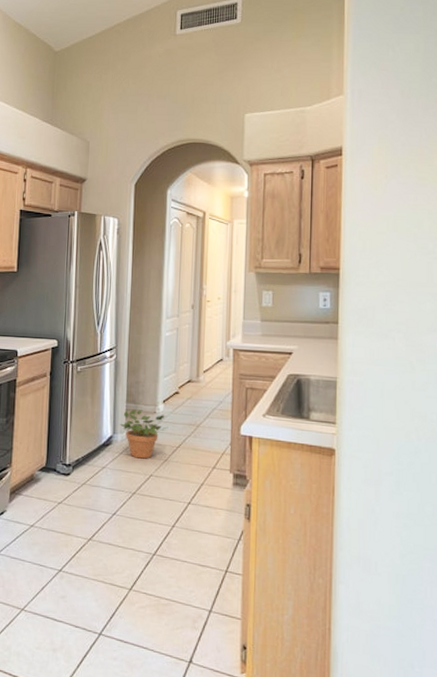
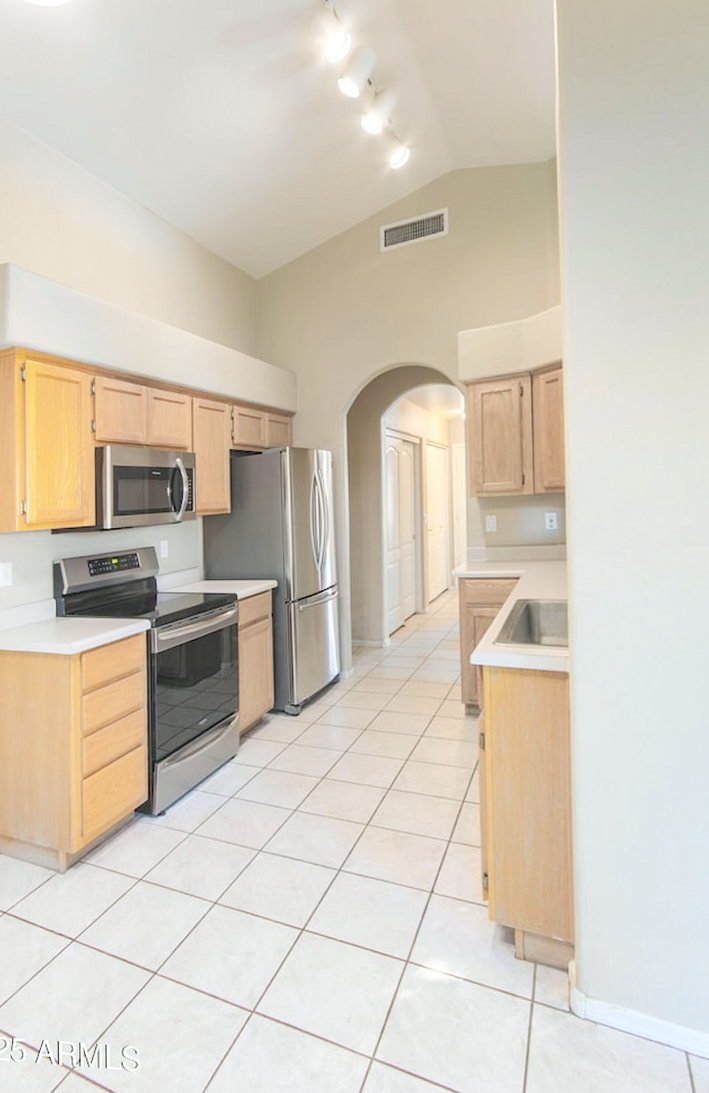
potted plant: present [120,409,169,459] -> none [347,645,396,695]

